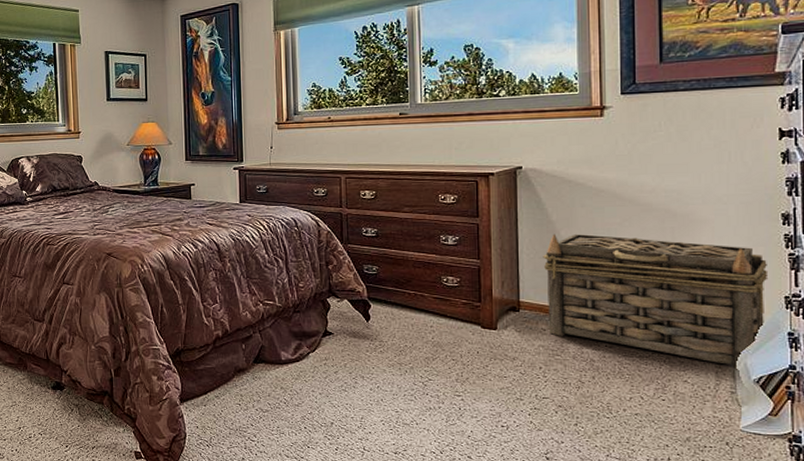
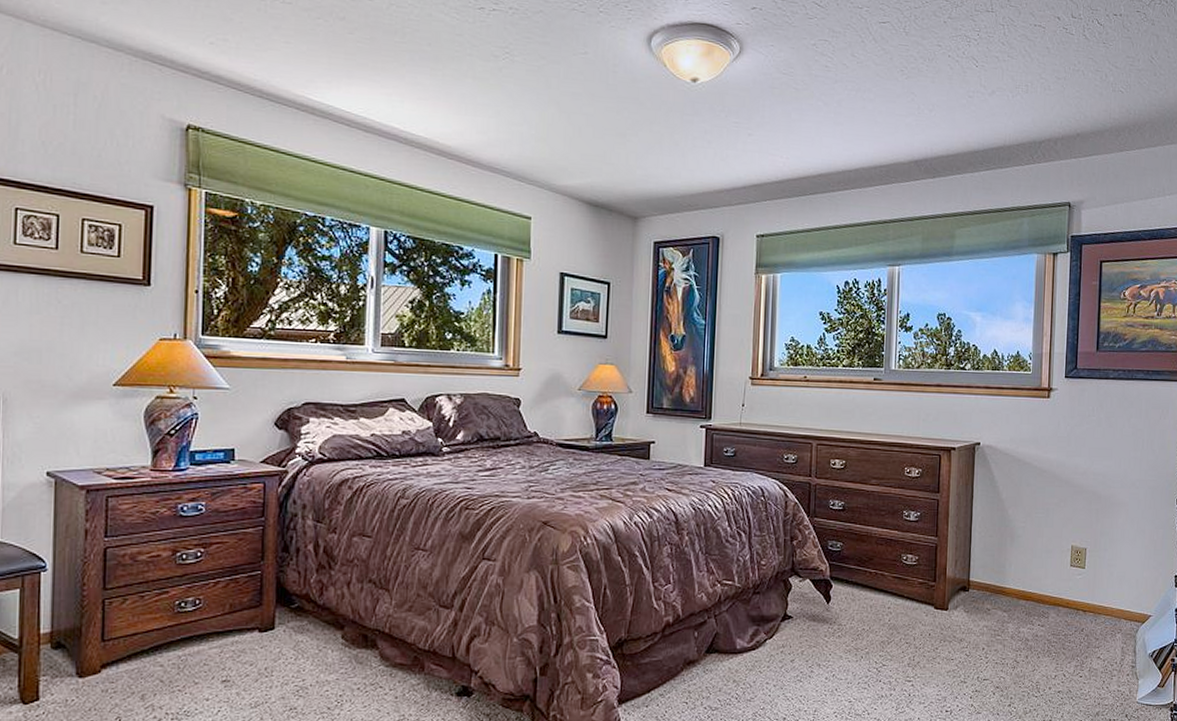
basket: present [543,233,769,370] -> none [992,512,1165,645]

